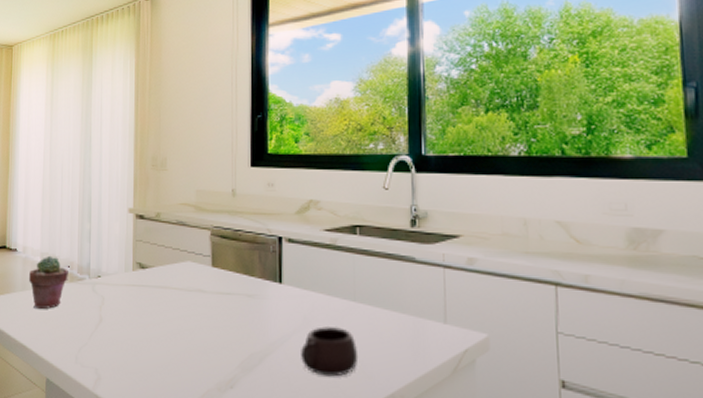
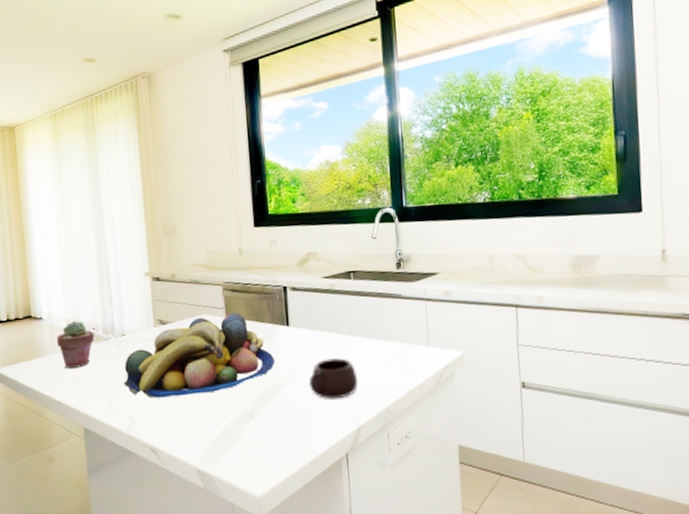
fruit bowl: none [94,262,262,354] -> present [124,312,275,398]

